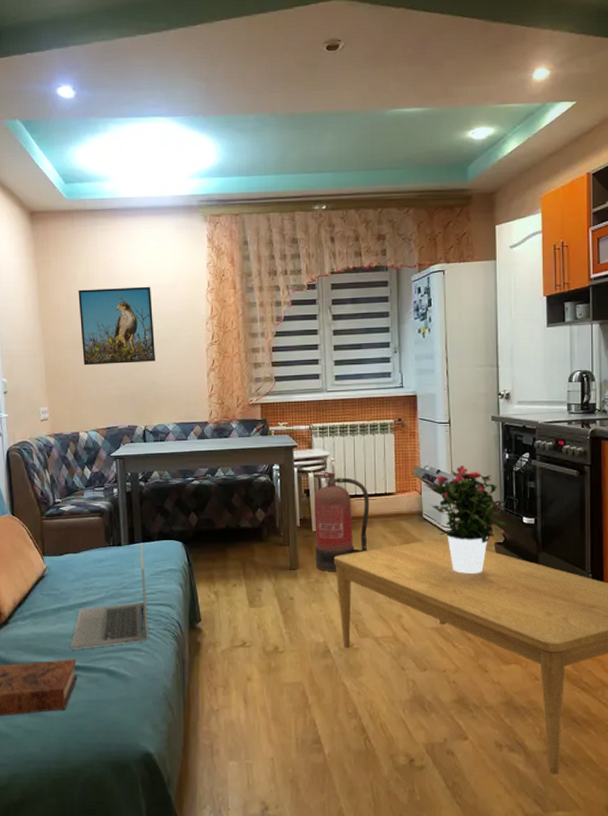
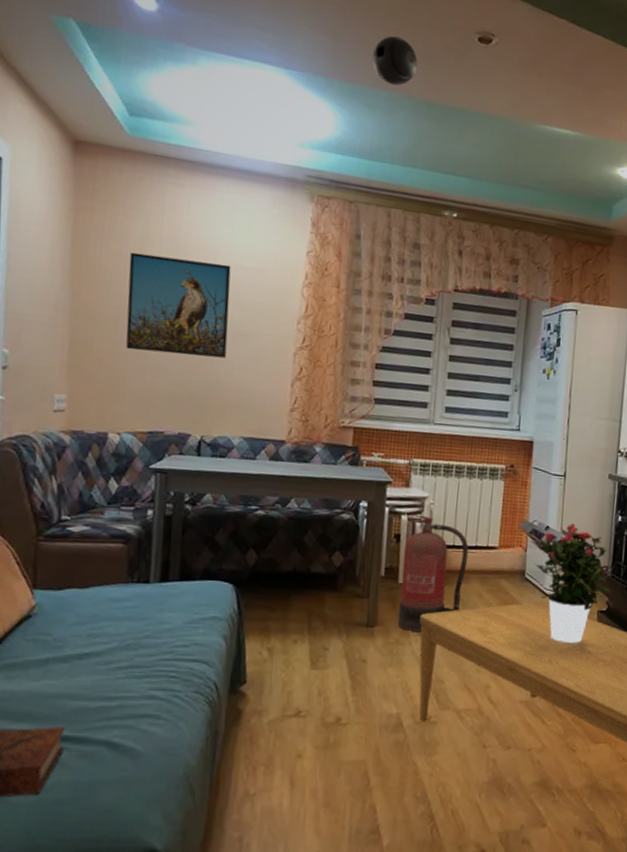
laptop: present [71,543,149,649] -> none [58,581,181,714]
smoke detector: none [240,65,278,108] -> present [373,35,418,86]

